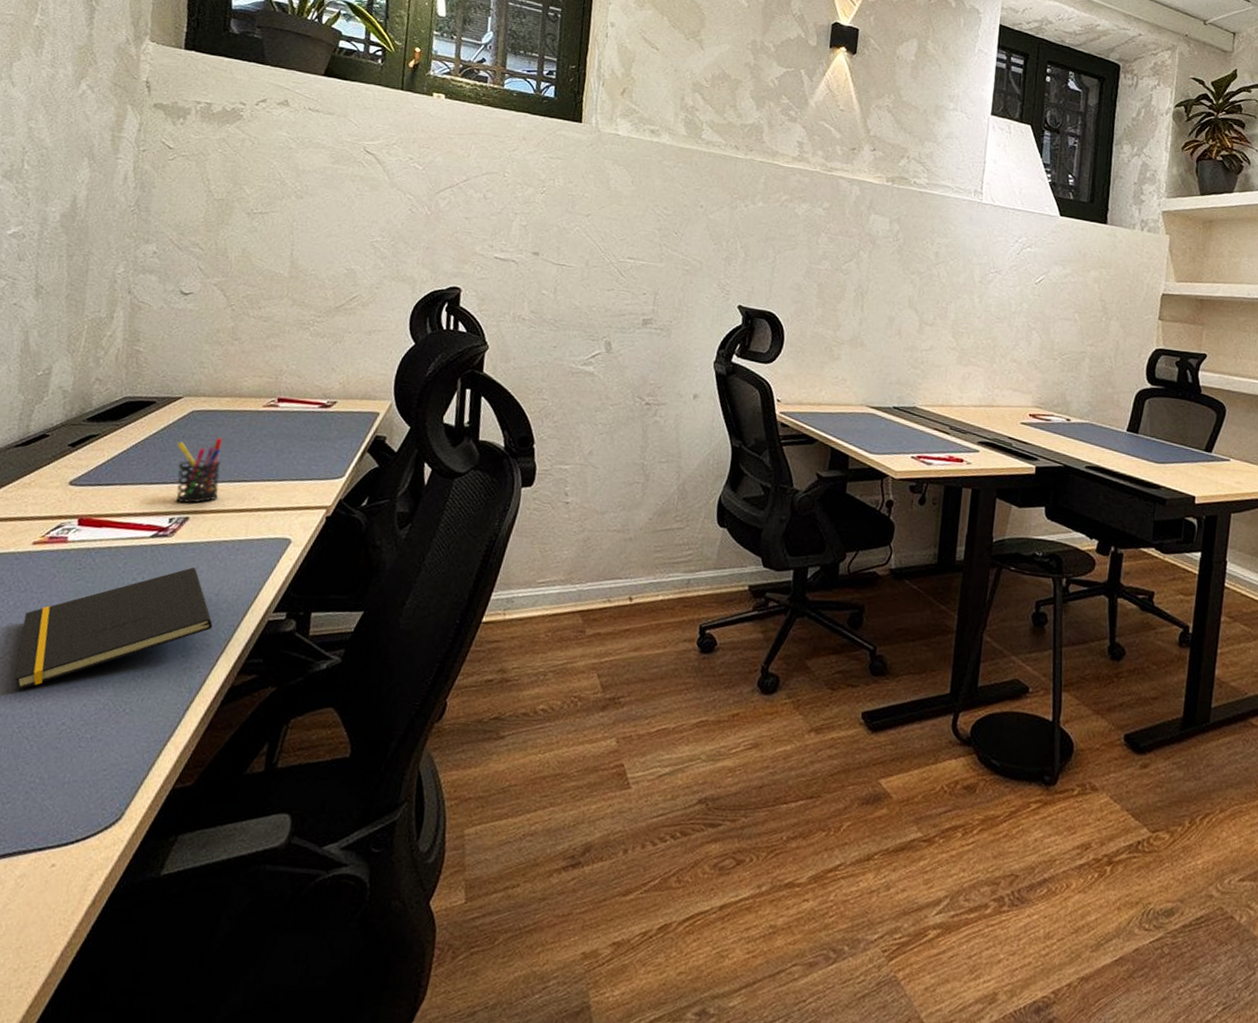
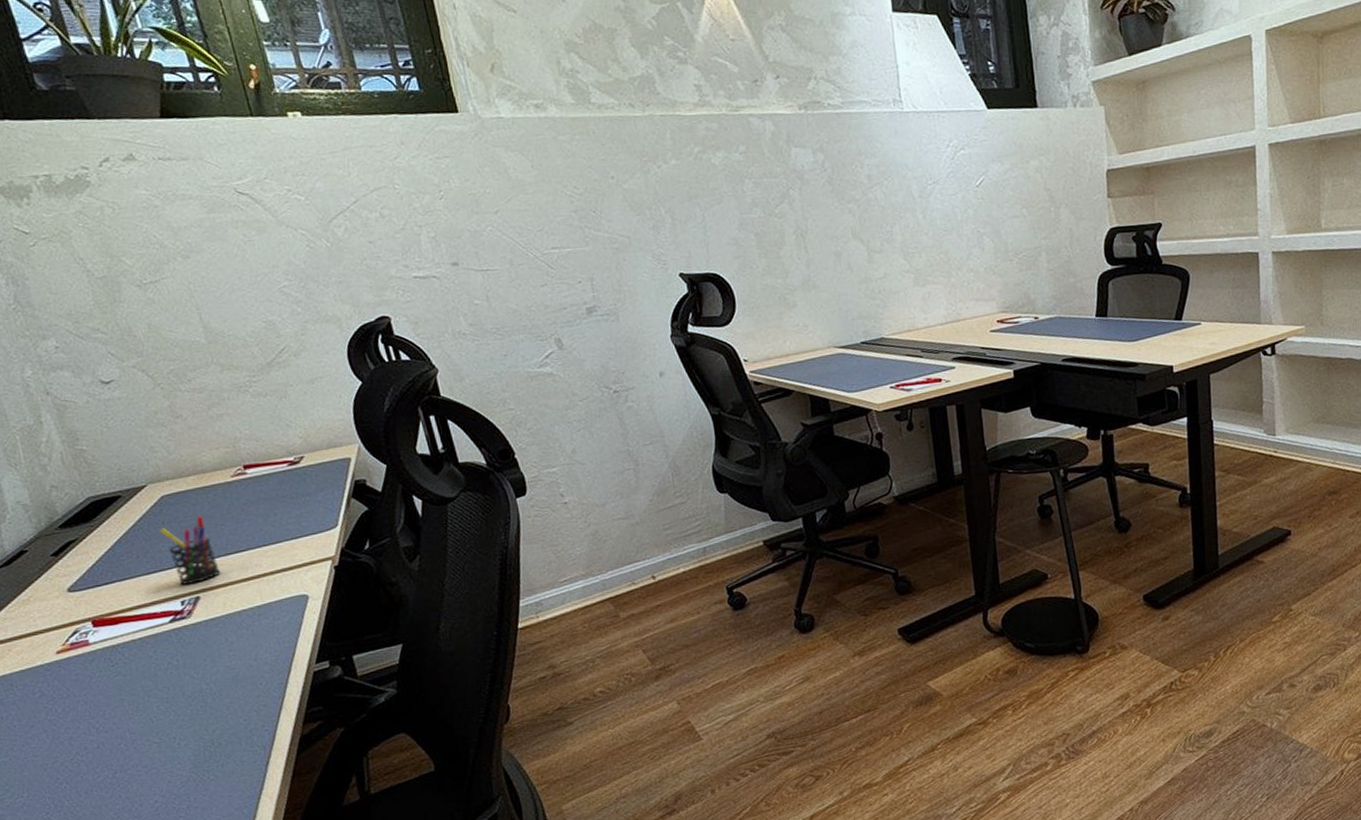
notepad: present [13,567,213,690] -> none [78,640,263,783]

